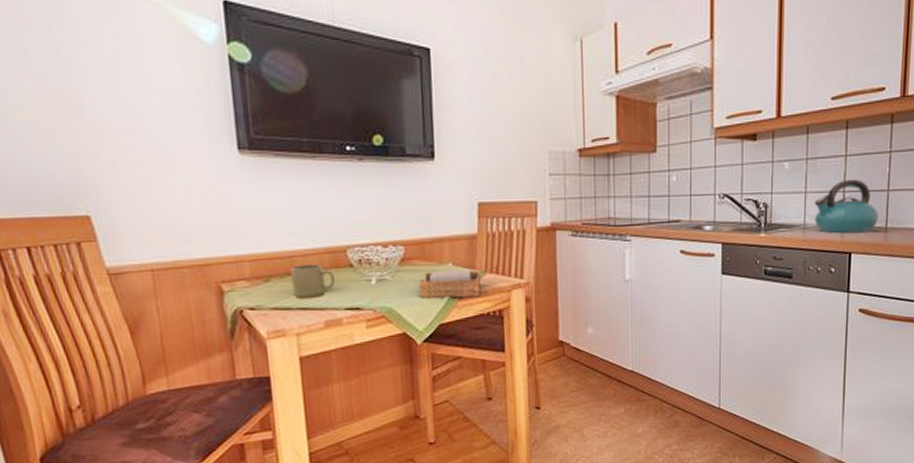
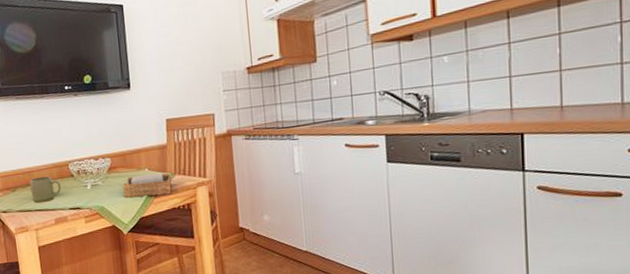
kettle: present [814,179,880,234] -> none [478,63,553,117]

